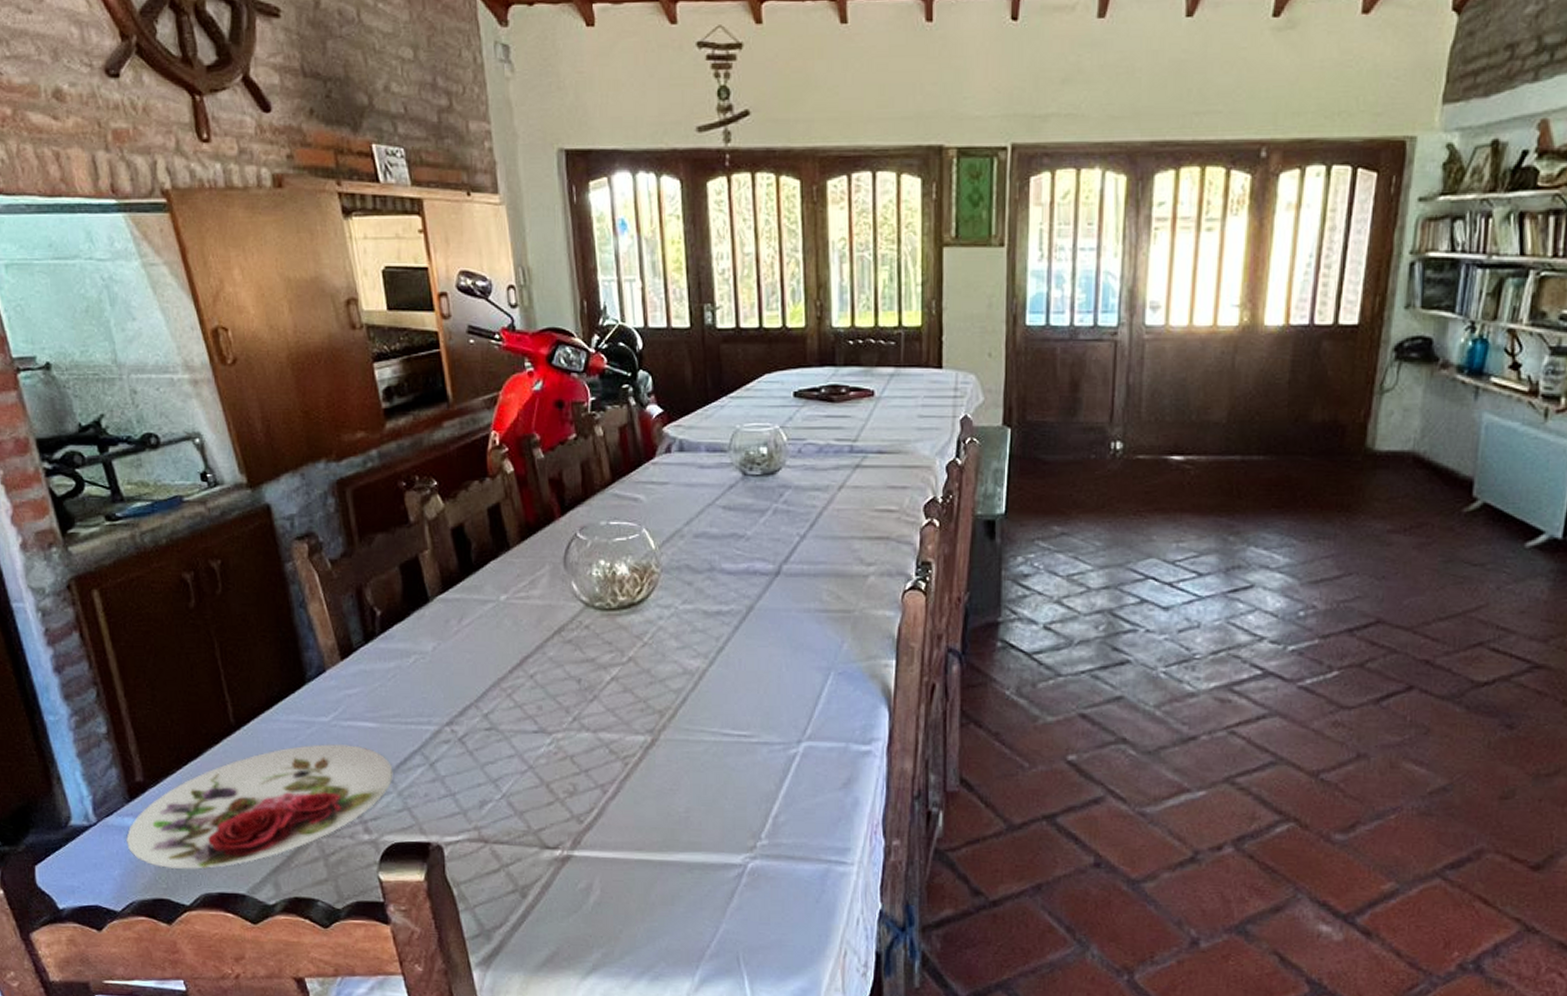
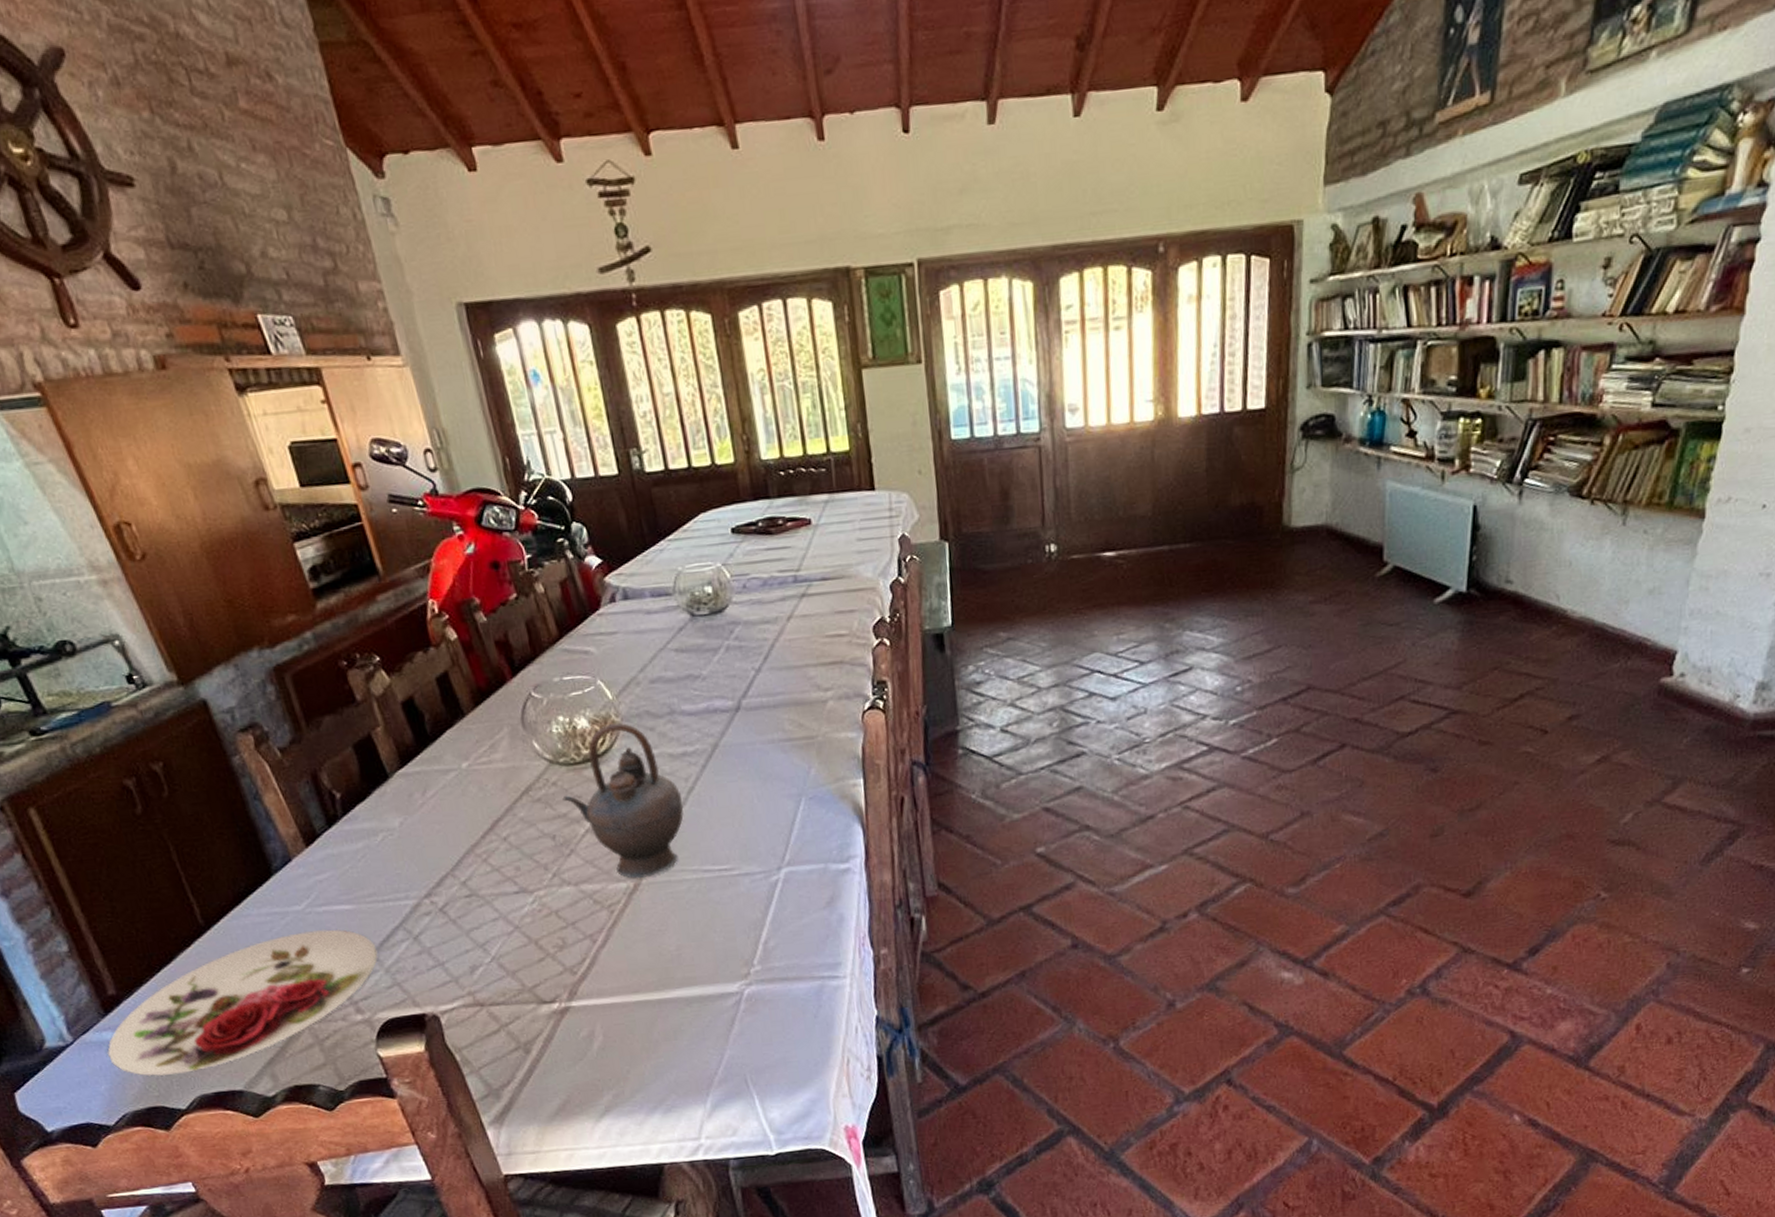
teapot: none [593,573,711,734] -> present [562,722,684,879]

